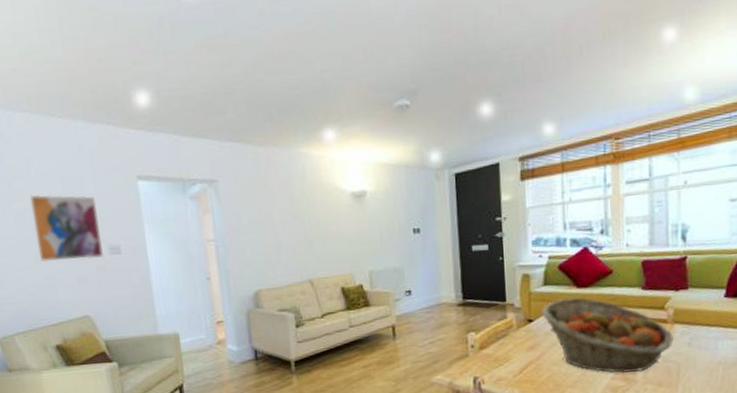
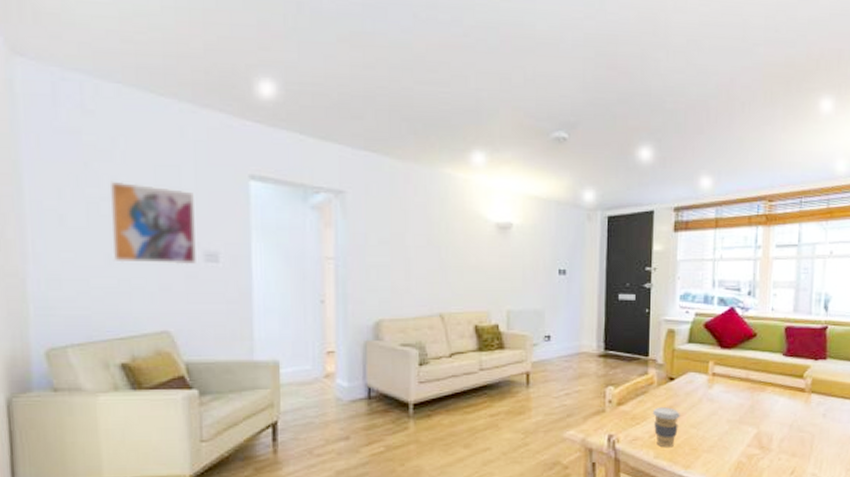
coffee cup: none [515,347,541,386] -> present [653,407,680,448]
fruit basket: present [542,297,673,373] -> none [684,357,810,440]

